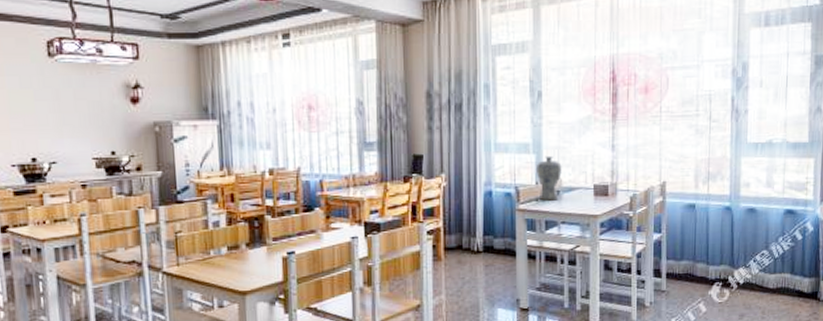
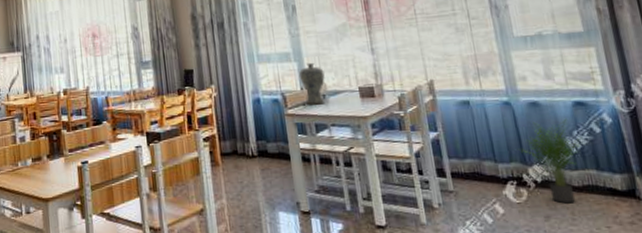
potted plant: none [732,225,785,304] -> present [521,118,581,204]

